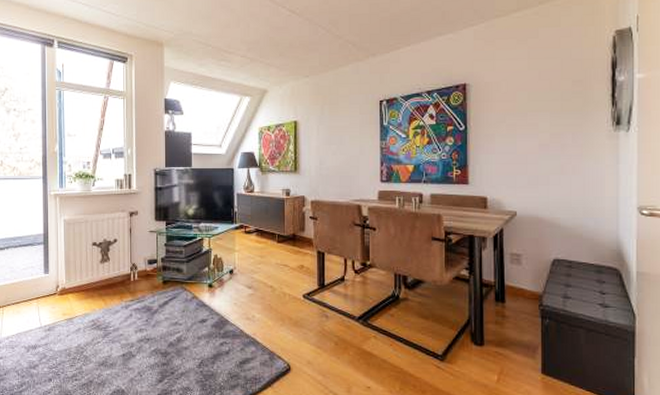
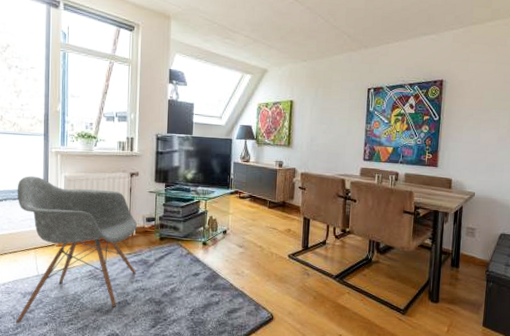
armchair: none [18,221,140,380] -> present [16,176,137,324]

